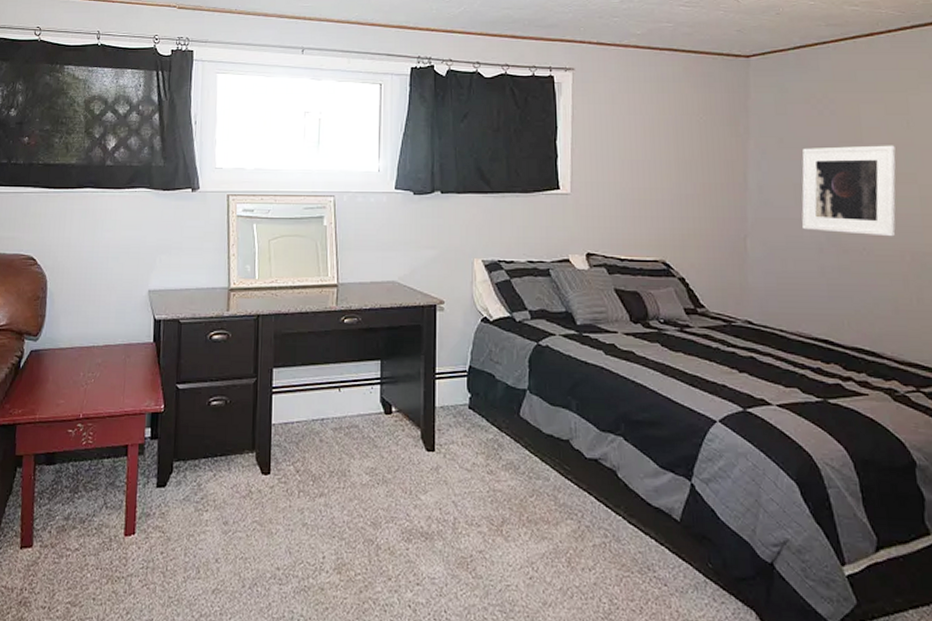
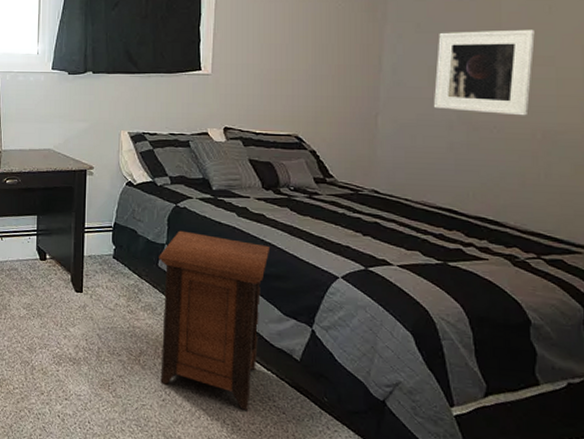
nightstand: none [520,373,642,586] -> present [159,230,271,411]

